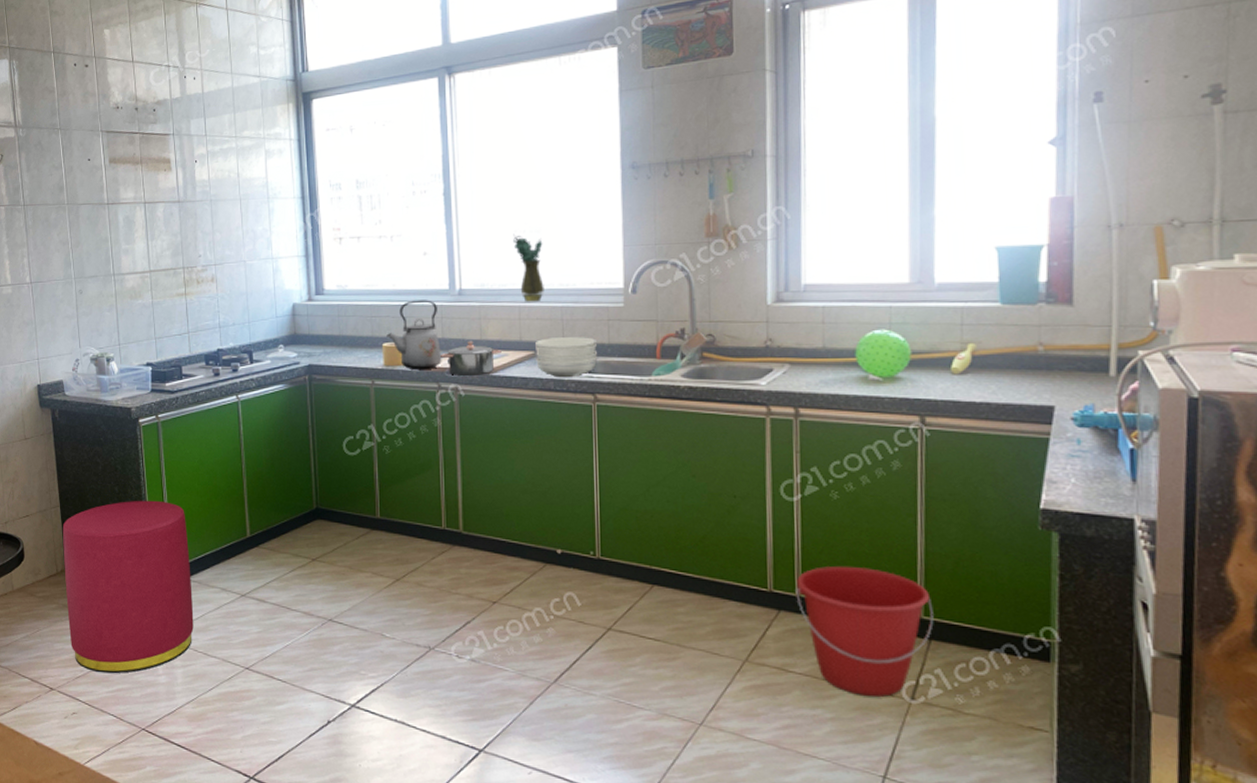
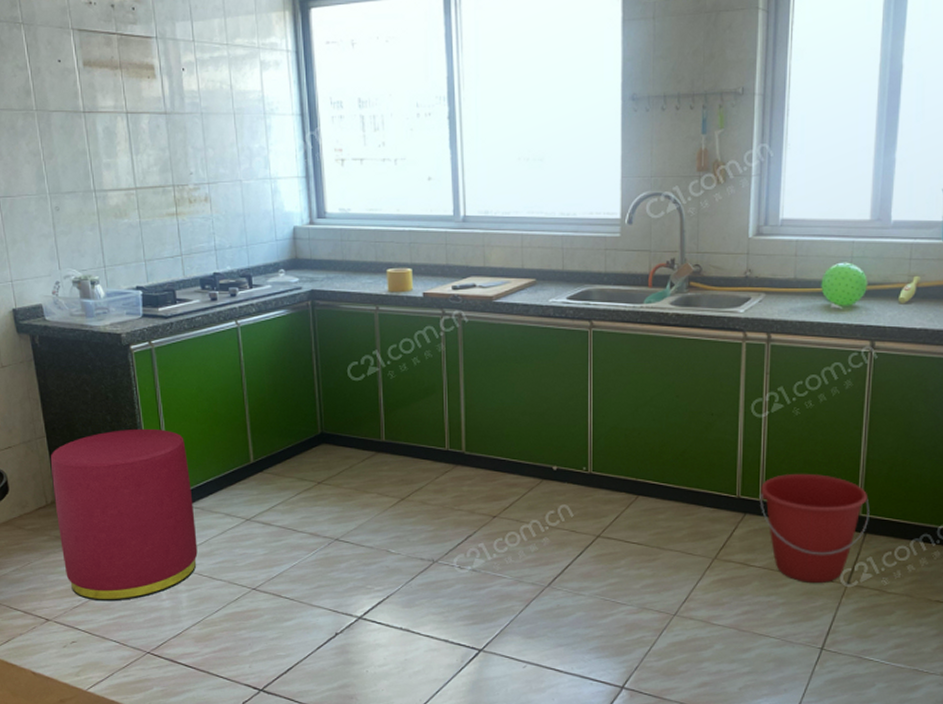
kettle: present [386,300,442,371] -> none [391,226,446,297]
cooking pot: present [439,341,502,377] -> none [443,268,504,303]
vase: present [513,233,544,302] -> none [517,161,546,230]
bowl: present [534,337,597,378] -> none [535,265,594,305]

